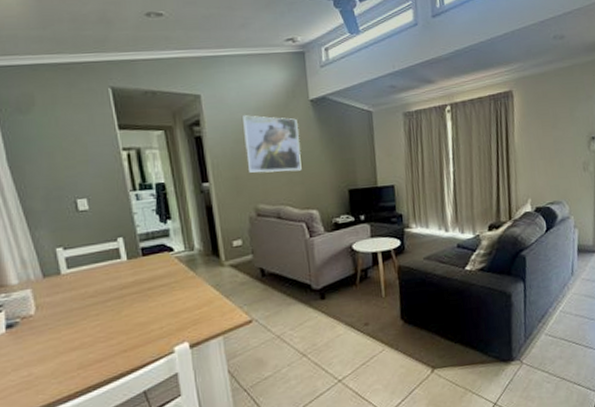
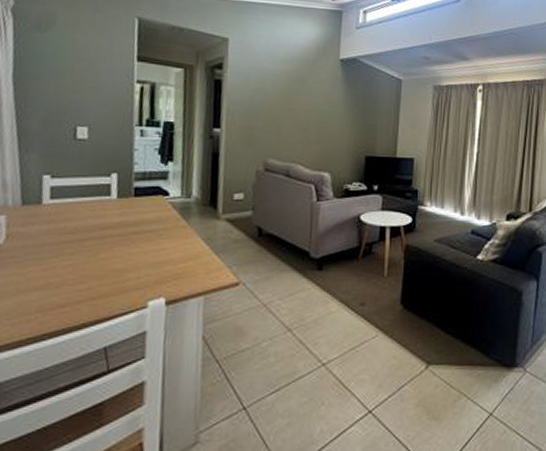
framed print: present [243,115,302,173] -> none [263,65,324,130]

